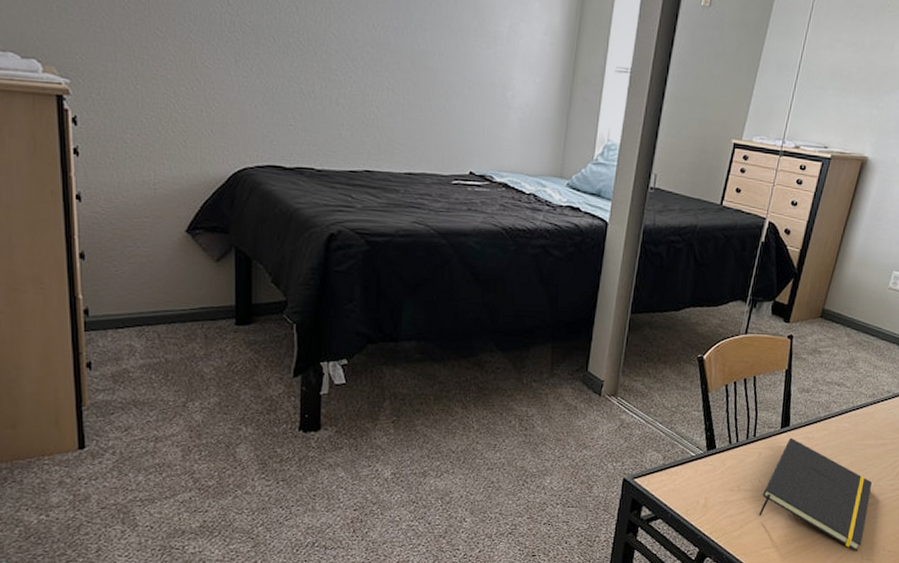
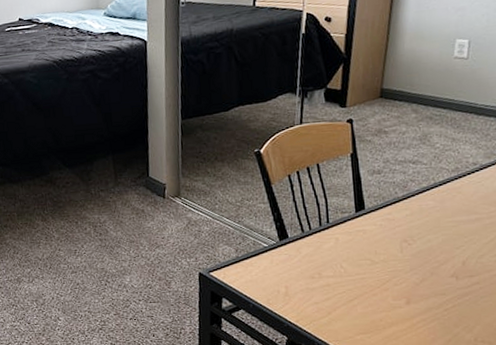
notepad: present [758,437,873,551] -> none [346,220,473,334]

